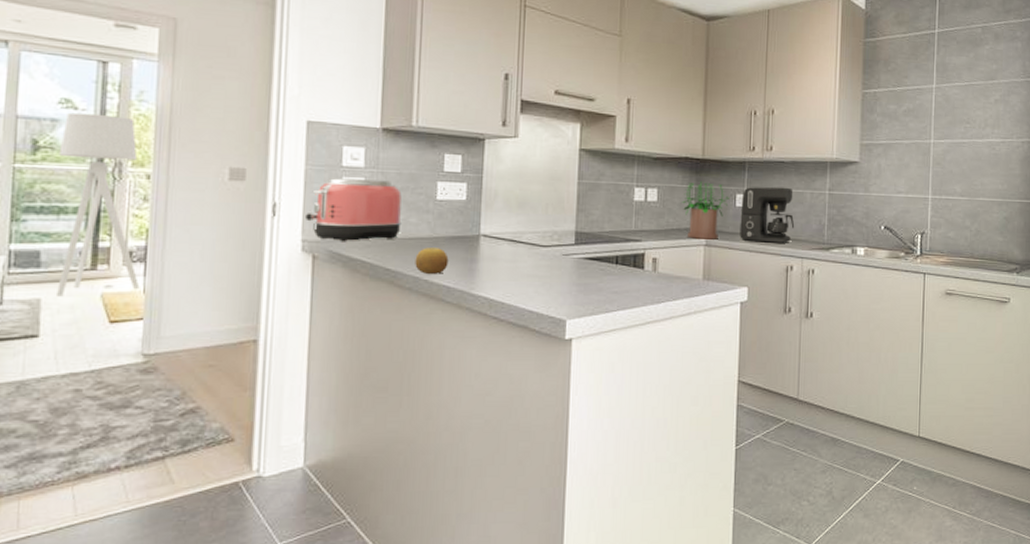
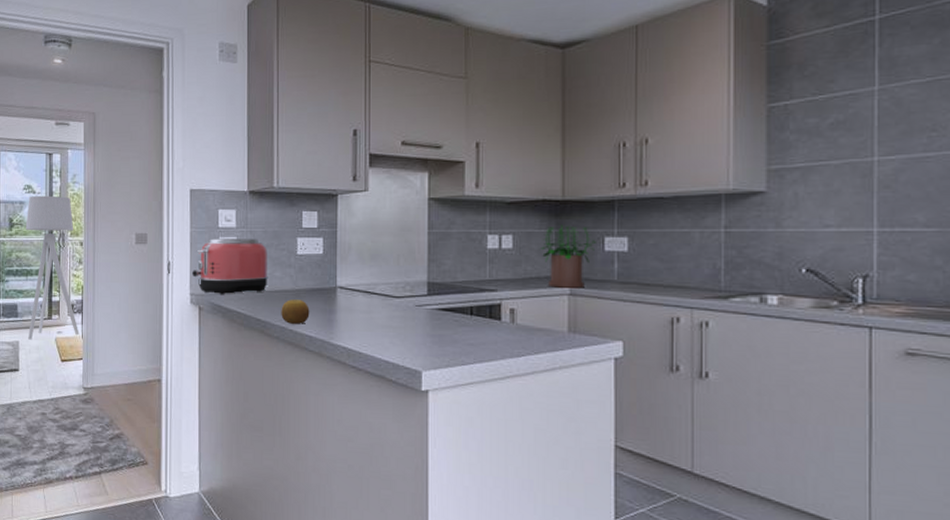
coffee maker: present [740,187,795,243] -> none [610,227,680,291]

